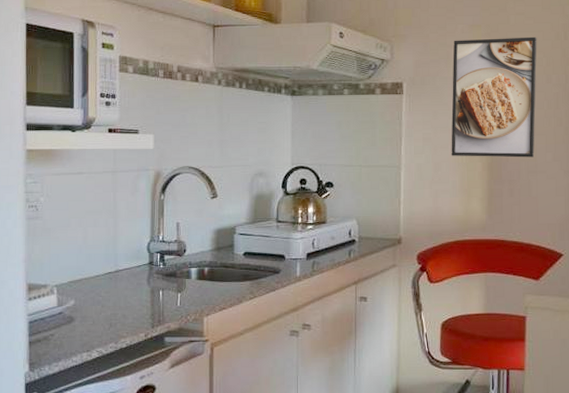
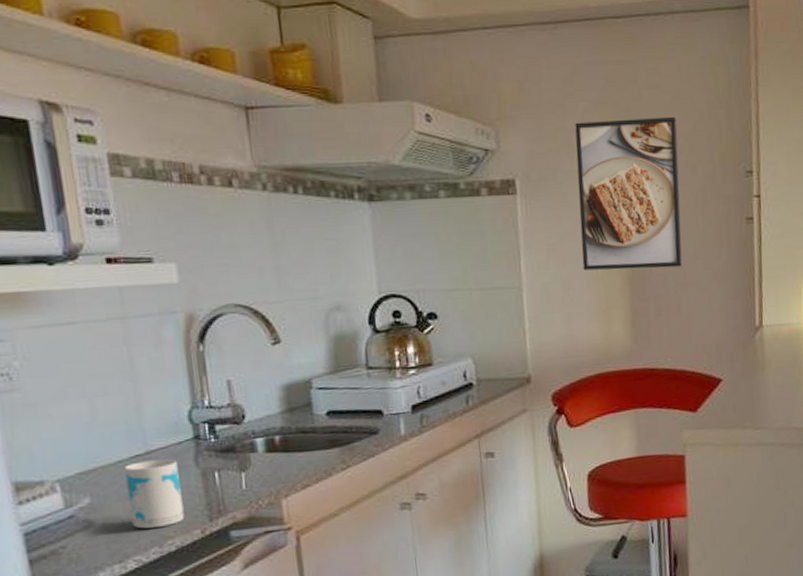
mug: none [99,277,135,328] -> present [124,459,185,529]

